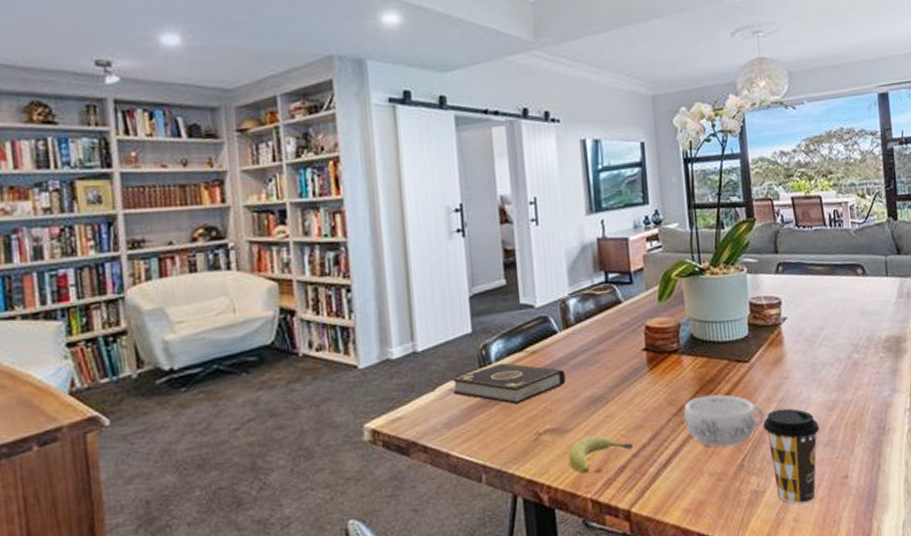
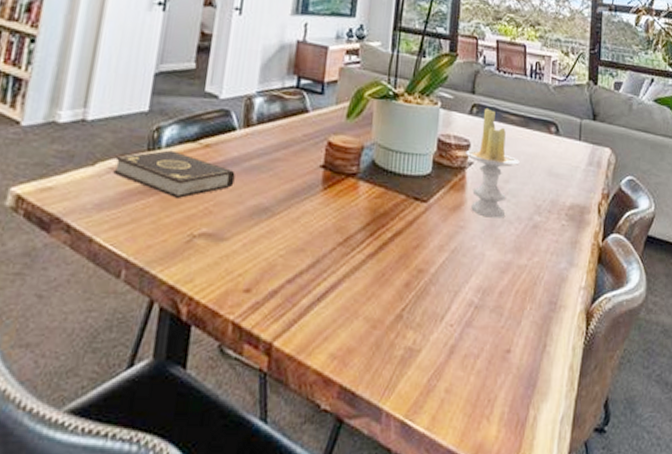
fruit: present [568,435,633,474] -> none [218,249,290,292]
decorative bowl: present [683,394,765,448] -> none [348,229,434,292]
coffee cup: present [763,408,820,505] -> none [430,260,489,373]
candle: none [778,264,832,364] -> present [466,107,520,218]

